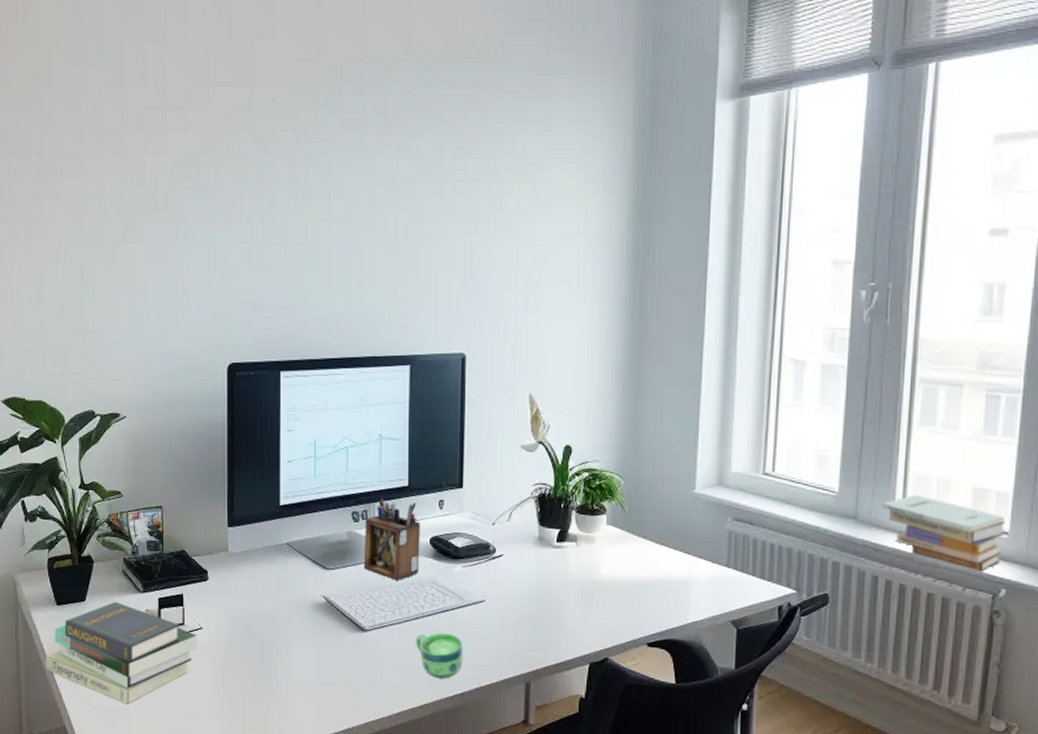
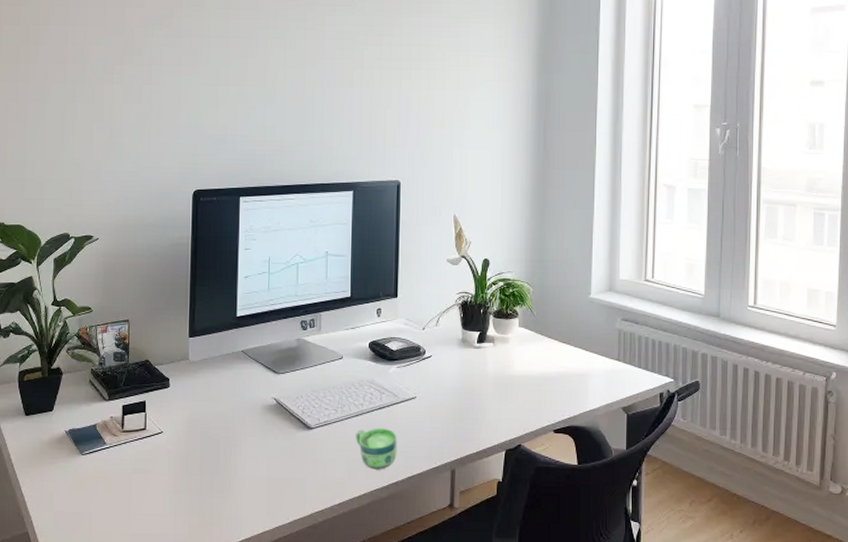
books: present [45,601,198,704] -> none [11,410,158,507]
desk organizer: present [364,498,420,580] -> none [311,308,360,381]
books: present [882,494,1006,572] -> none [739,295,833,359]

